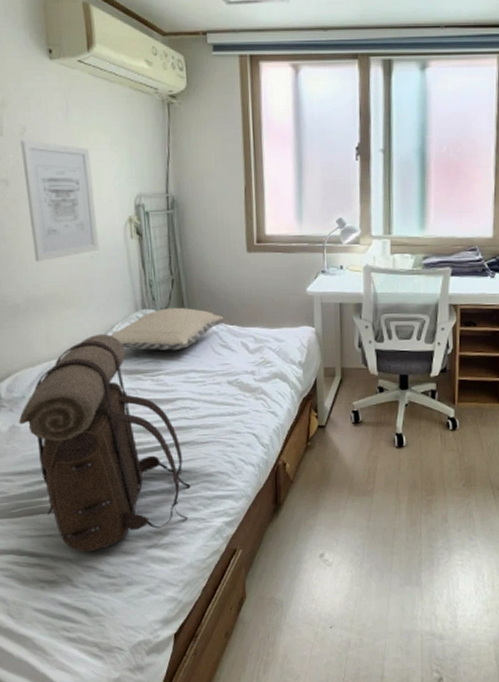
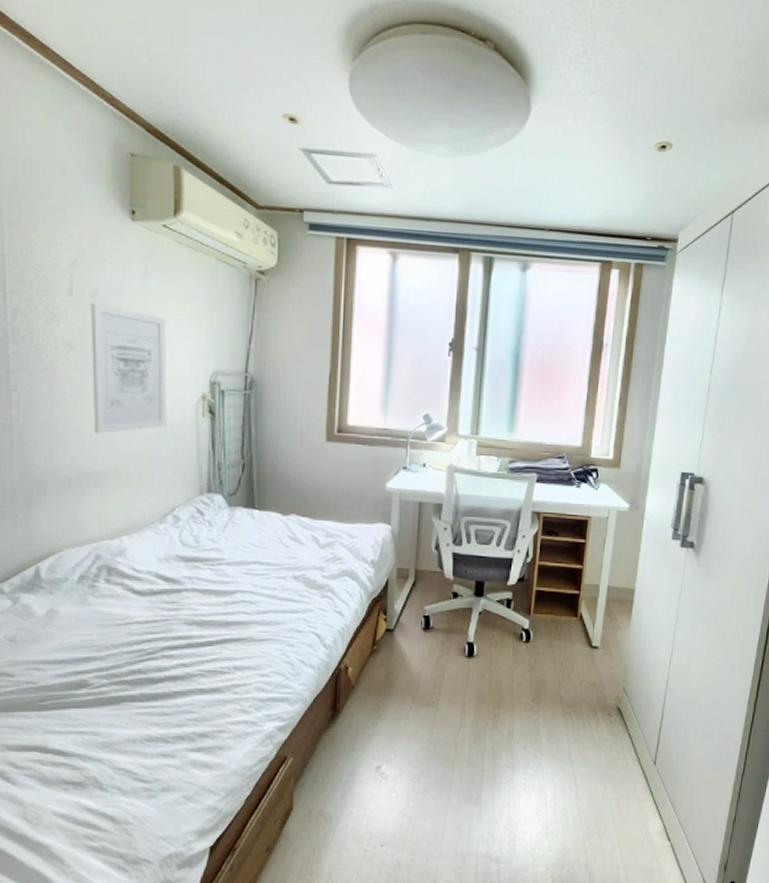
backpack: present [19,333,191,553] -> none [59,516,243,753]
pillow: present [110,307,224,351] -> none [170,493,295,540]

